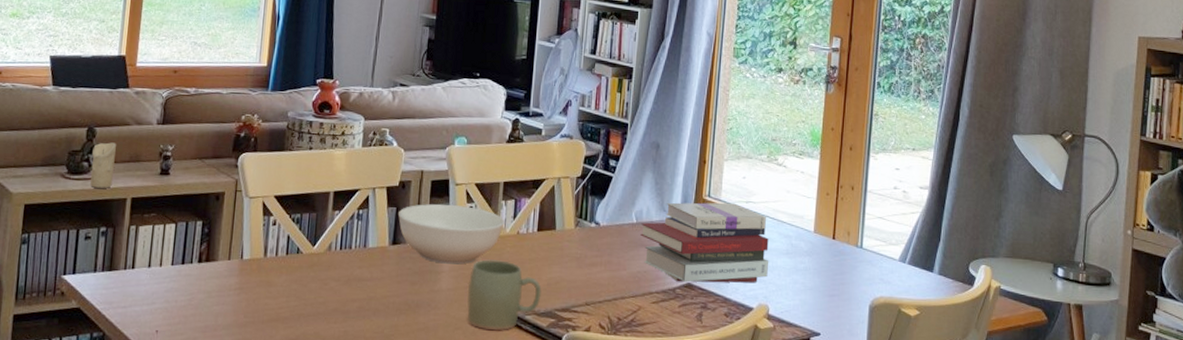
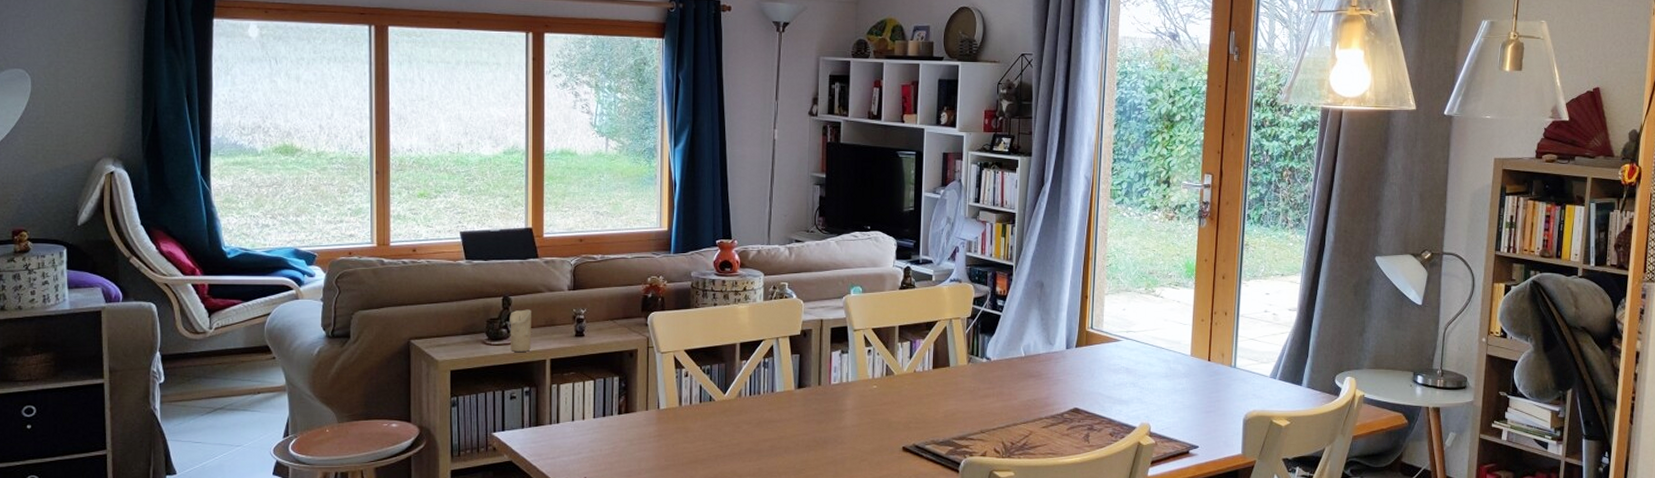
bowl: present [398,203,505,264] -> none [801,349,902,403]
mug: present [466,259,542,330] -> none [870,397,939,459]
books: present [640,202,769,283] -> none [1029,333,1150,408]

